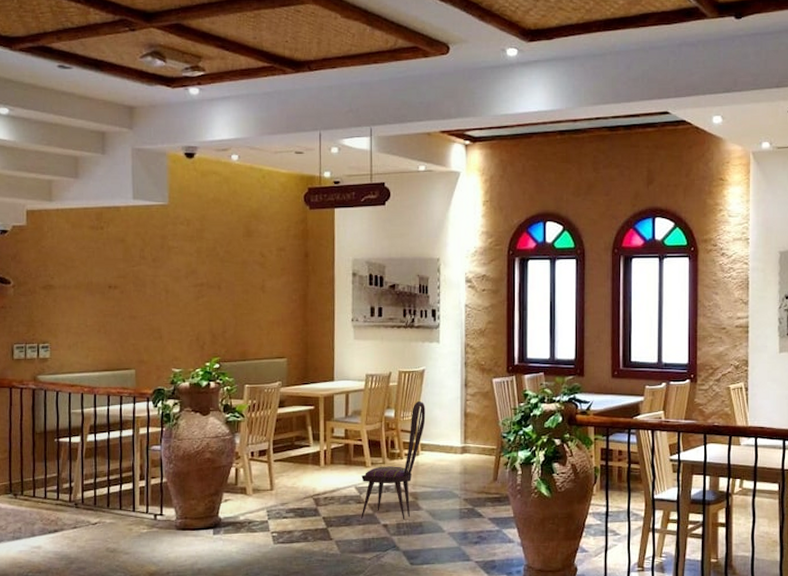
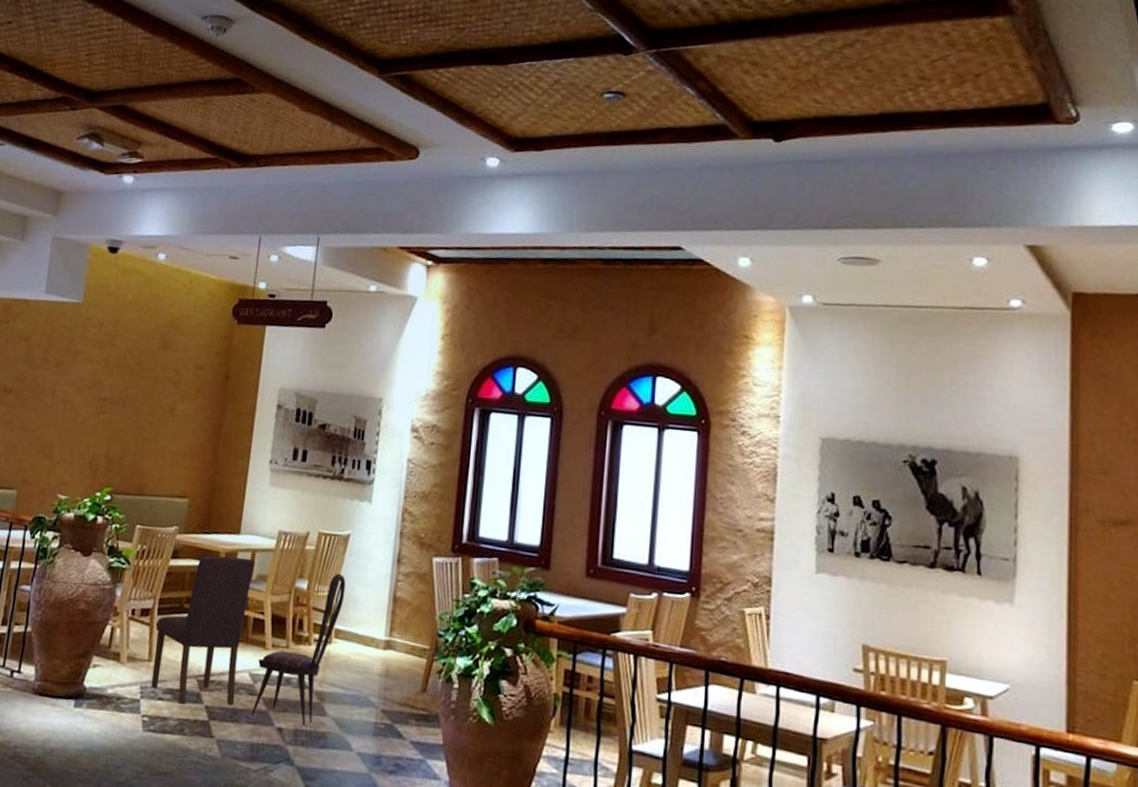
dining chair: none [273,400,350,519] -> present [151,555,256,706]

